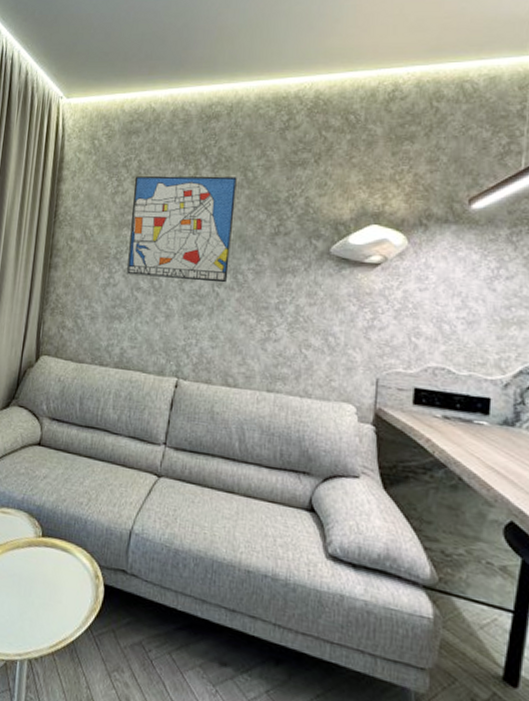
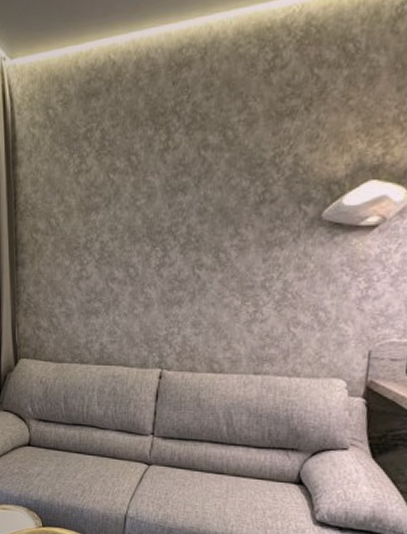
wall art: present [127,175,237,283] -> none [98,138,215,265]

